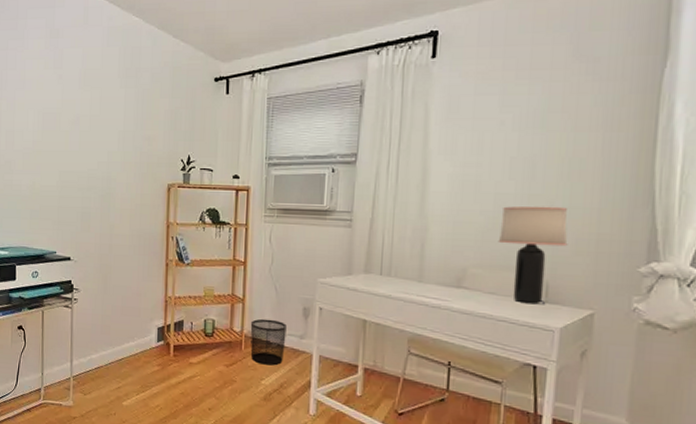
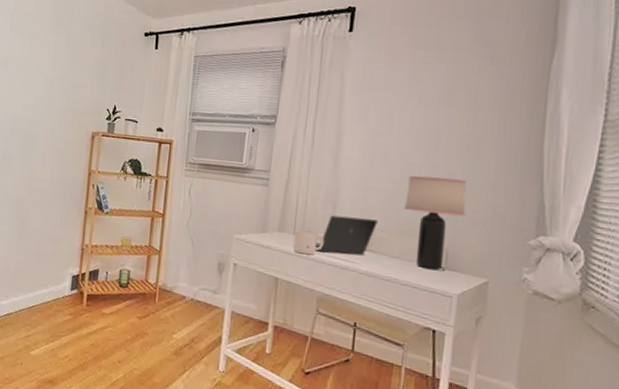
waste bin: present [250,318,287,366] -> none [164,271,201,320]
mug: none [380,270,413,295] -> present [292,229,324,255]
laptop: none [403,253,470,293] -> present [314,215,378,256]

